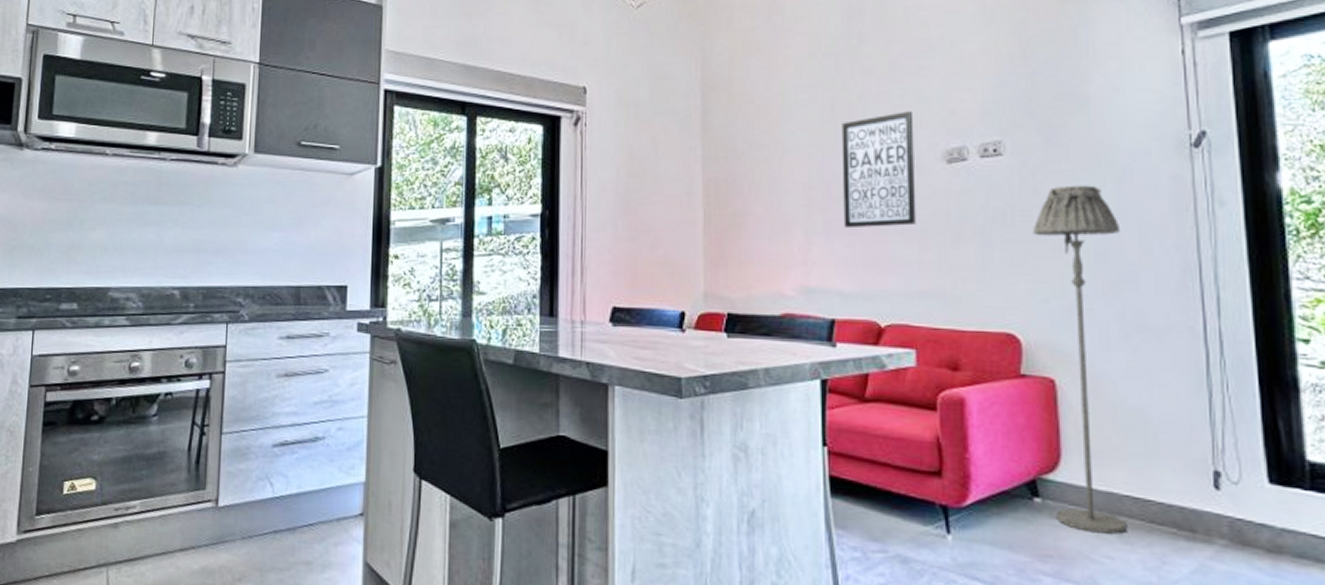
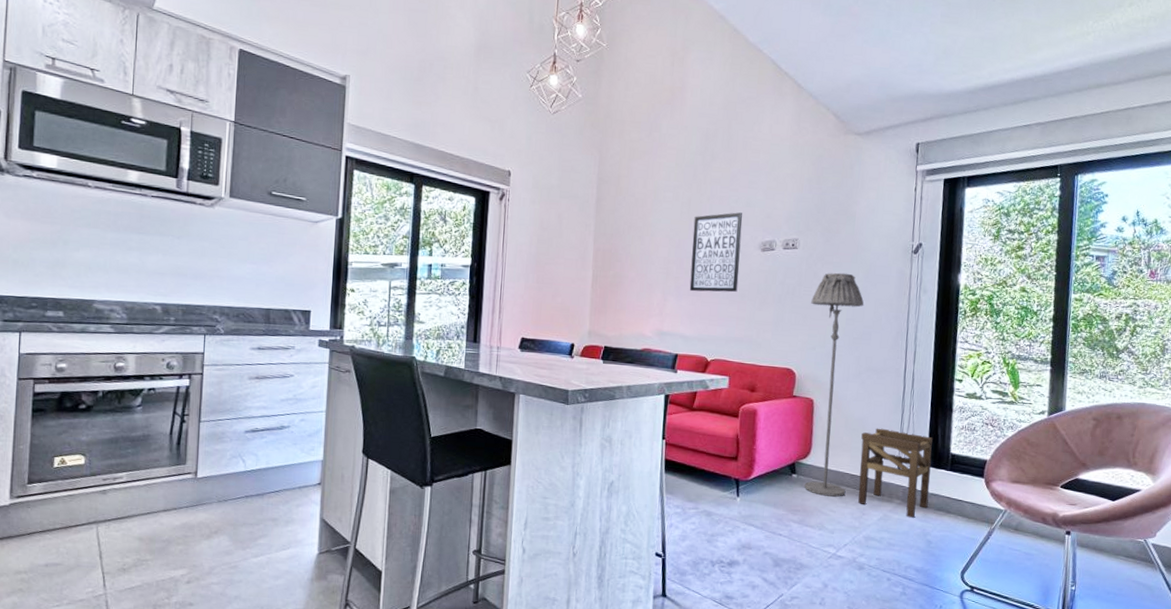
stool: none [1143,421,1278,570] -> present [858,428,933,518]

